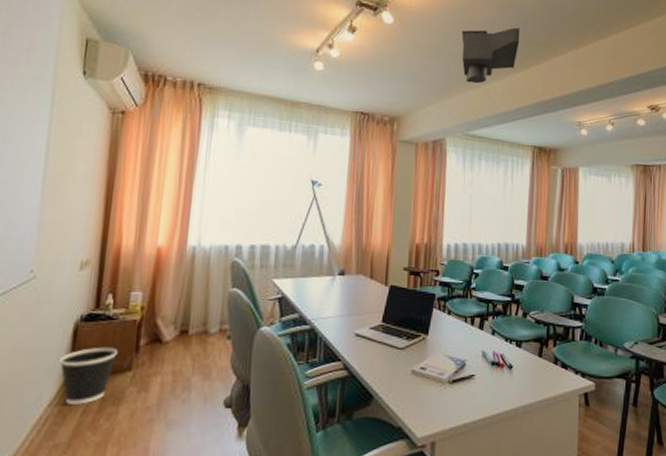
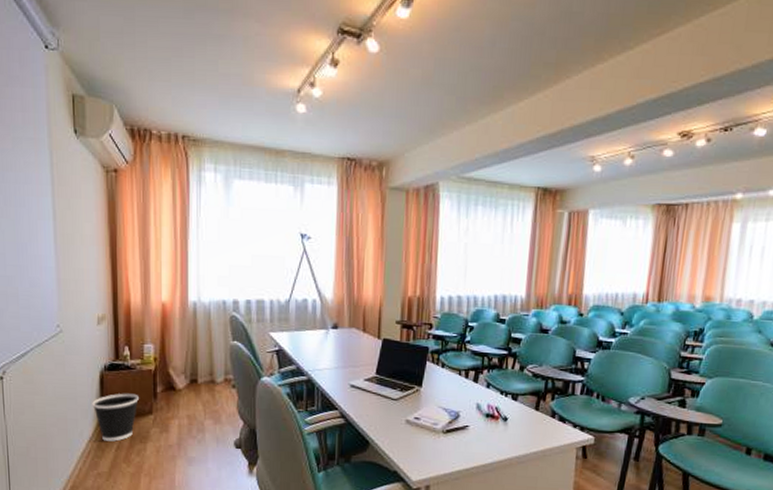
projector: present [462,27,521,84] -> none [456,45,526,118]

